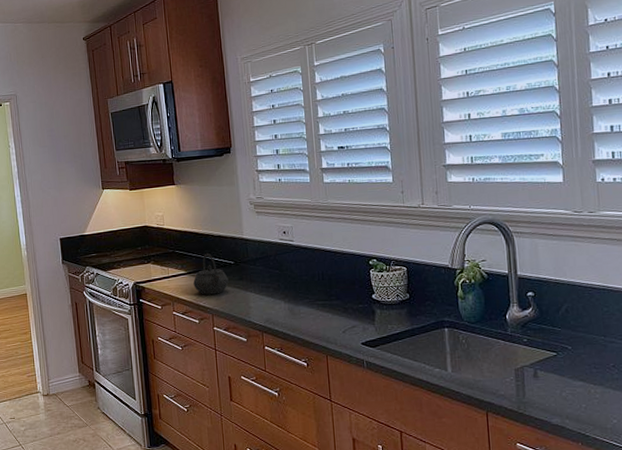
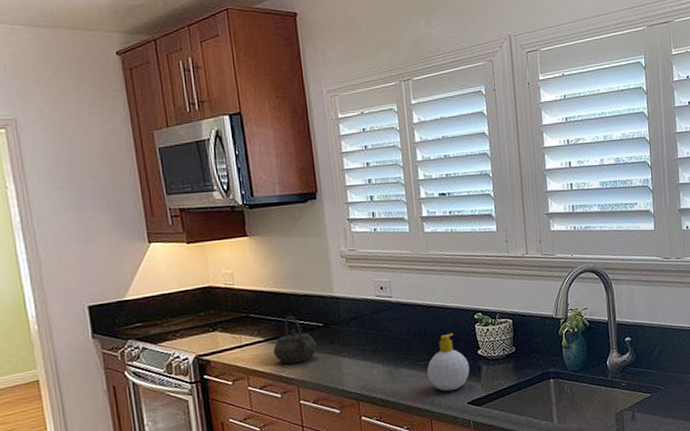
soap bottle: none [324,276,364,331] -> present [427,333,470,392]

